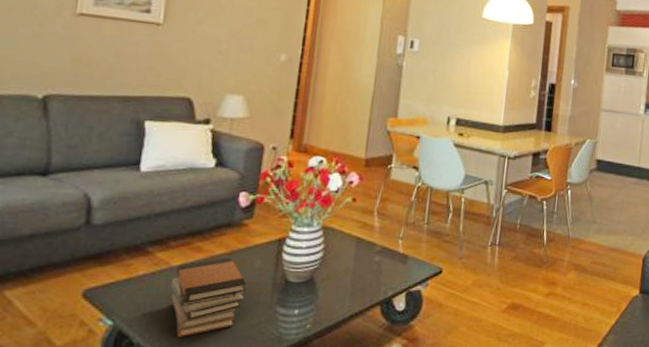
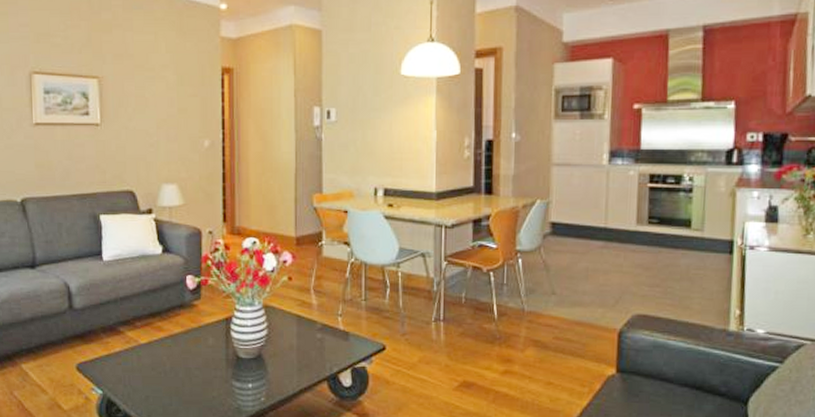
book stack: present [171,258,246,337] -> none [142,336,203,406]

